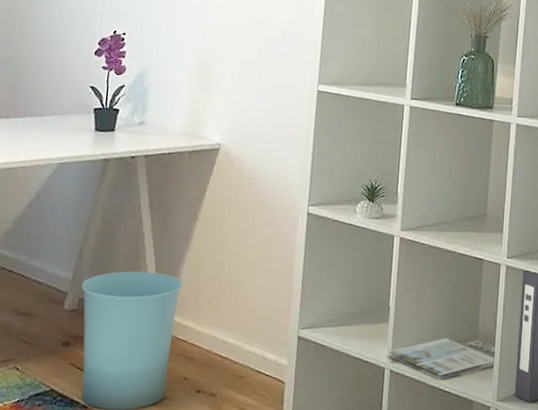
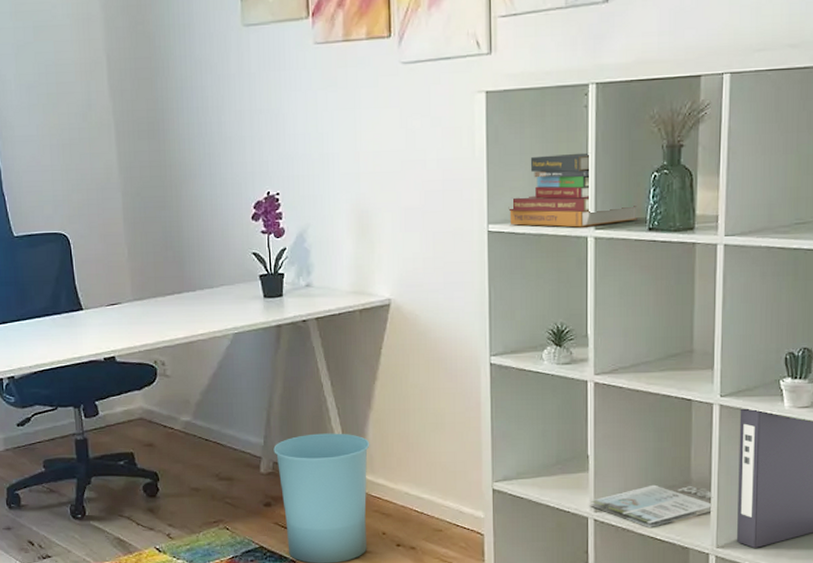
books: none [337,30,448,97] -> present [508,152,637,228]

